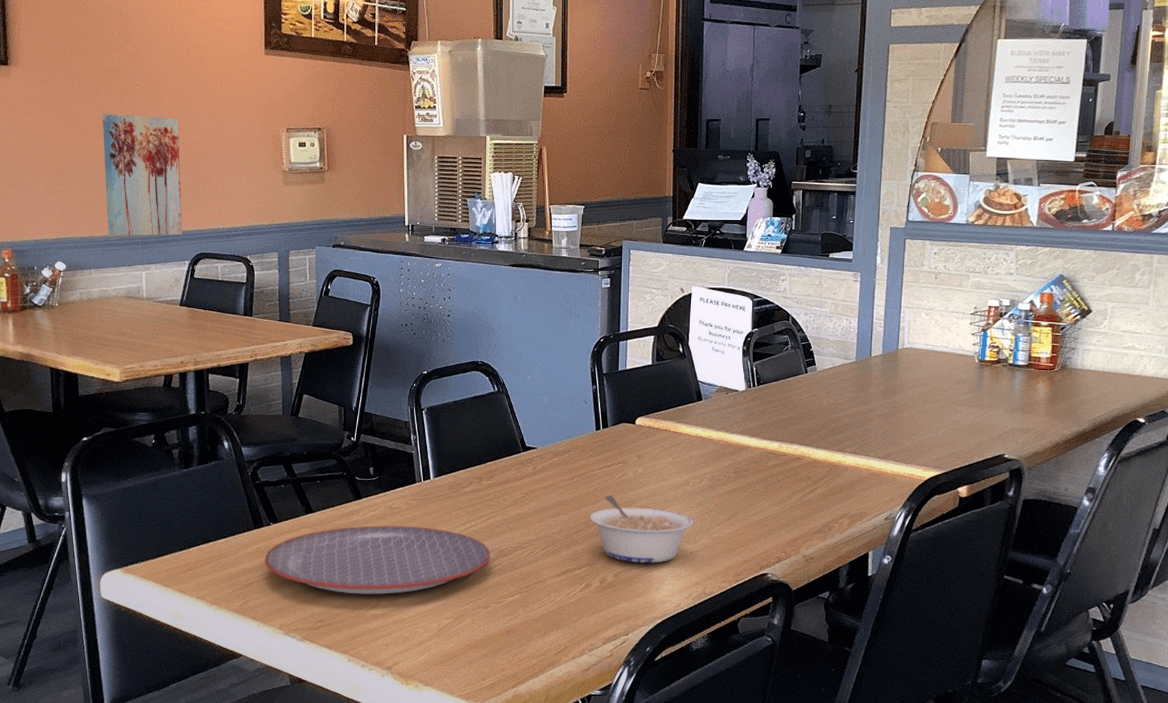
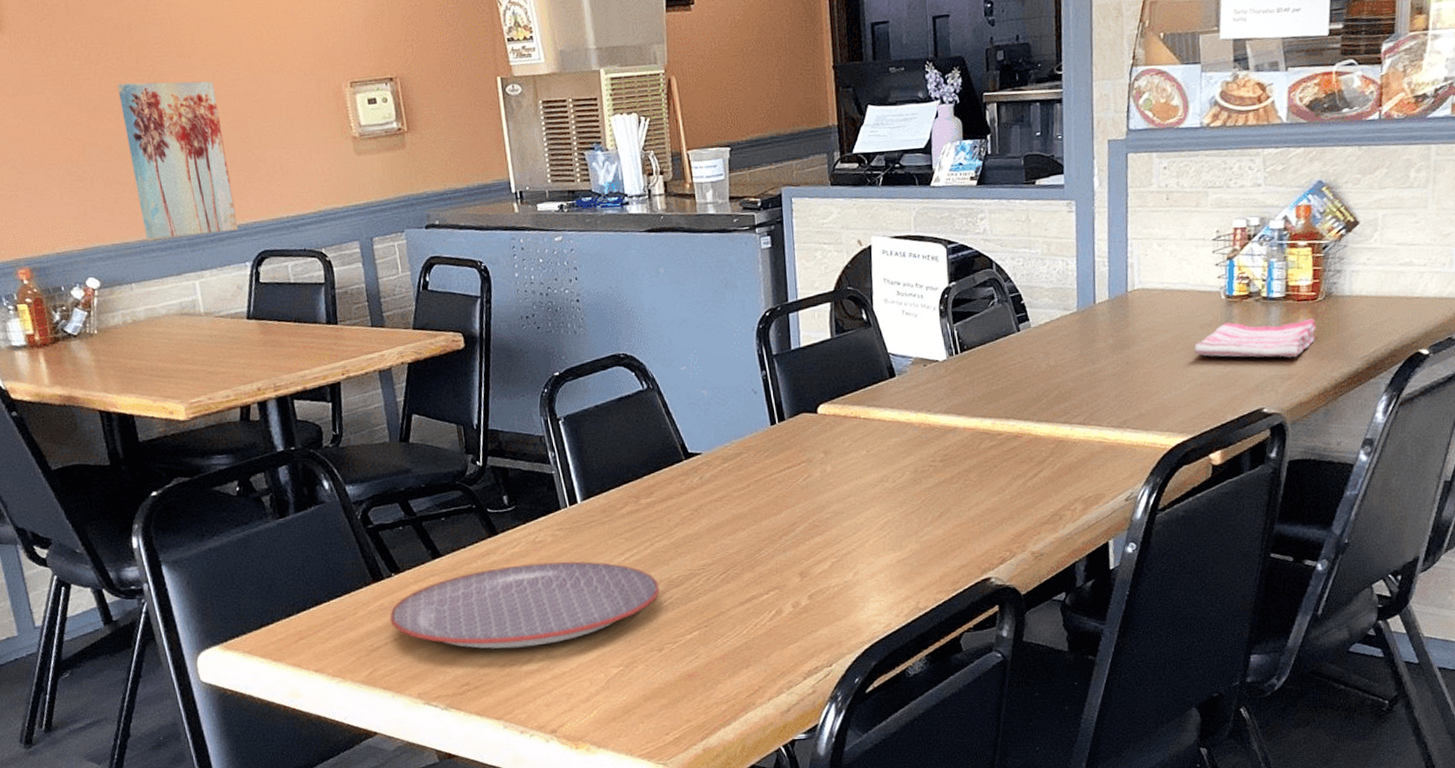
legume: present [590,496,693,563] -> none [773,502,897,580]
dish towel: none [950,382,1052,415] -> present [1194,318,1316,358]

